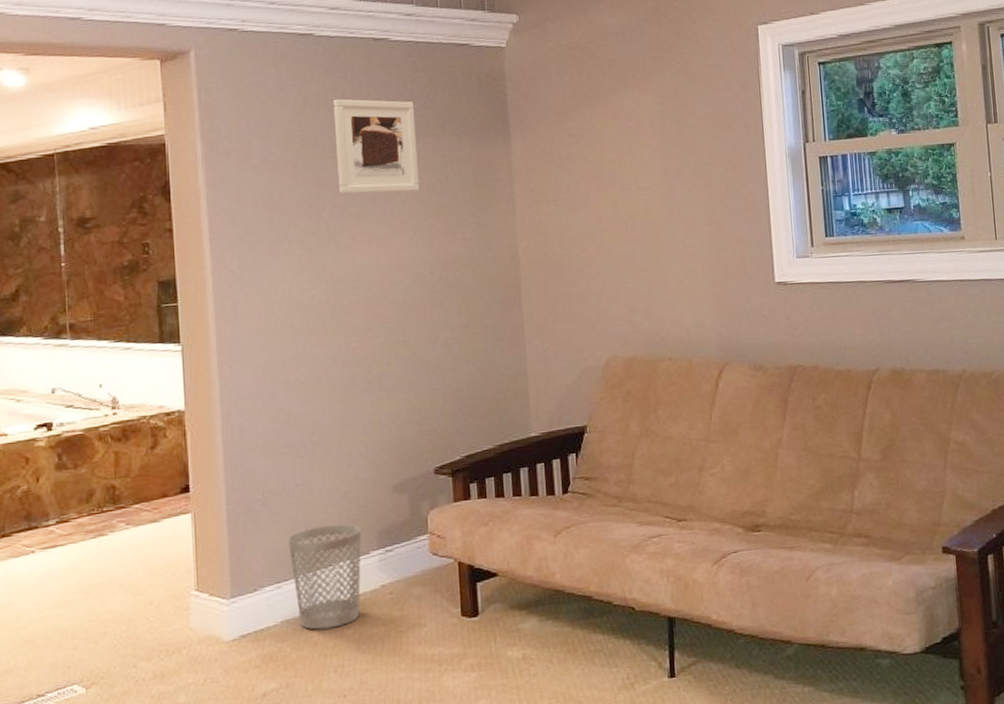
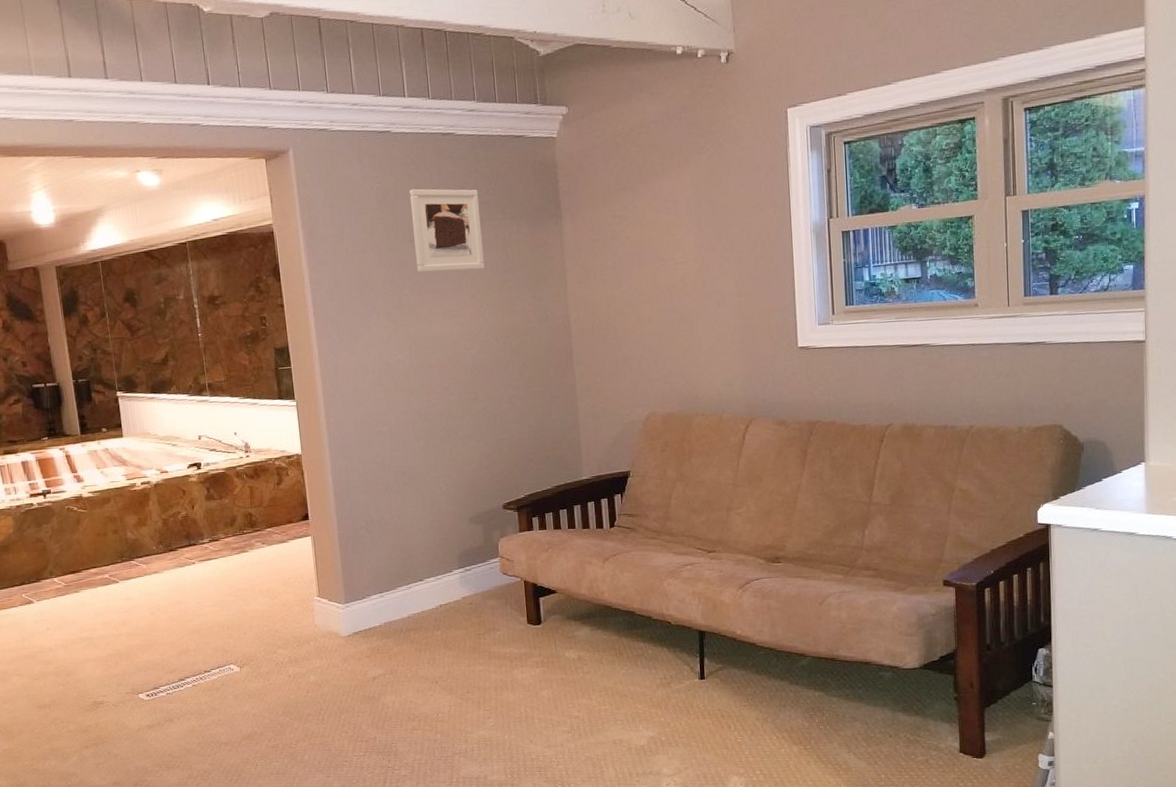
wastebasket: present [287,524,362,630] -> none [387,548,446,630]

